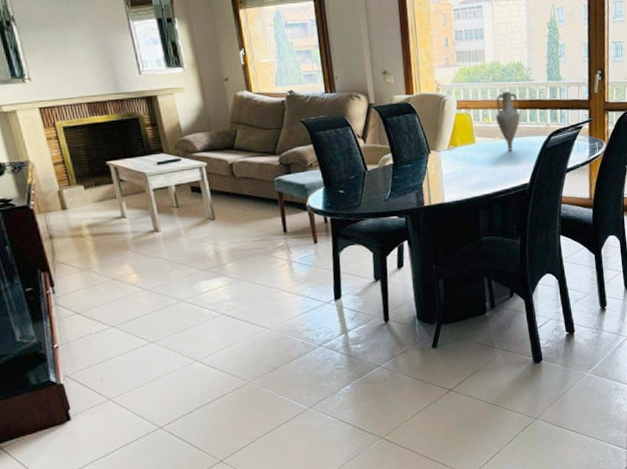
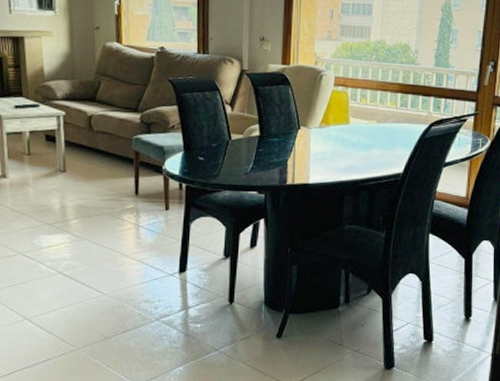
vase: present [496,92,521,151] -> none [375,73,402,137]

